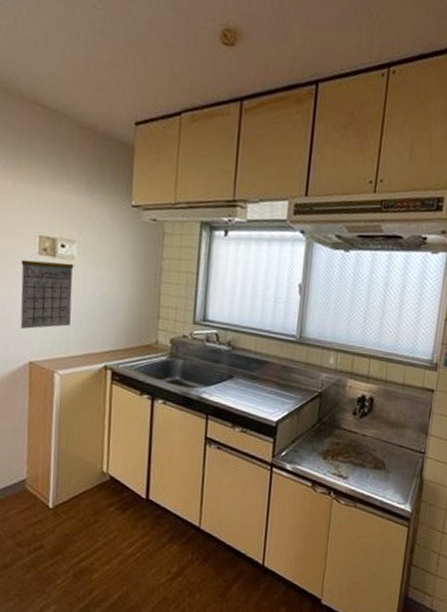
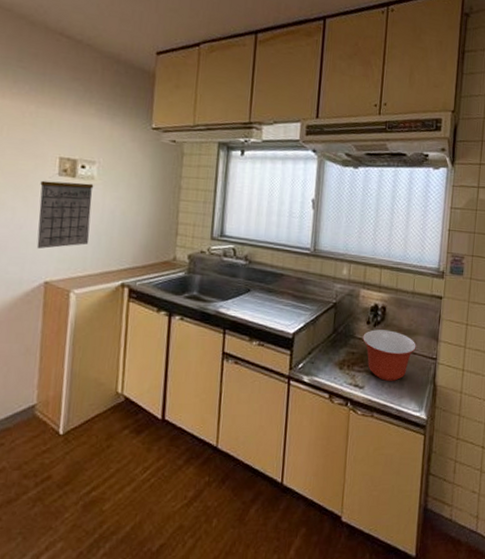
mixing bowl: none [348,421,404,473] -> present [363,329,416,381]

